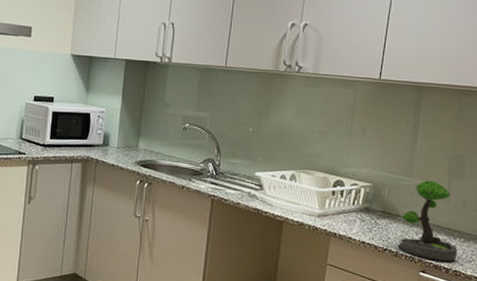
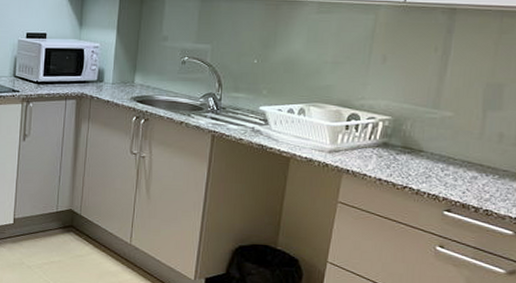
plant: present [398,181,457,261] -> none [419,113,490,200]

